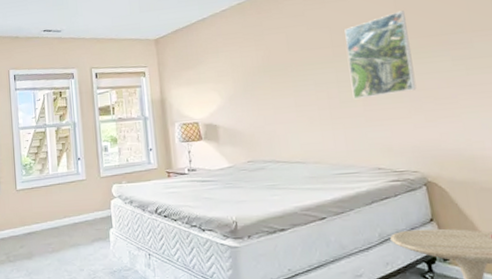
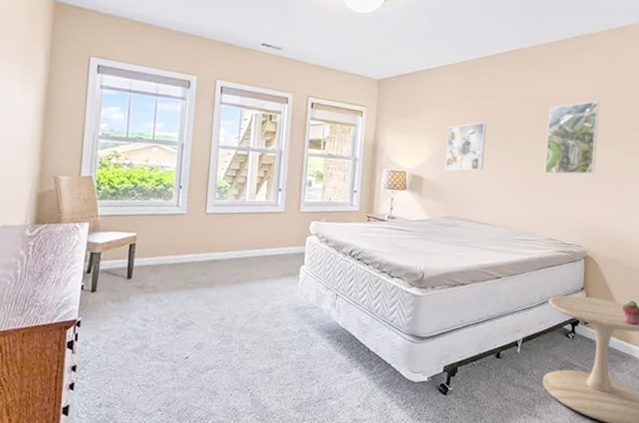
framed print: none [235,58,281,114] -> present [445,122,486,171]

